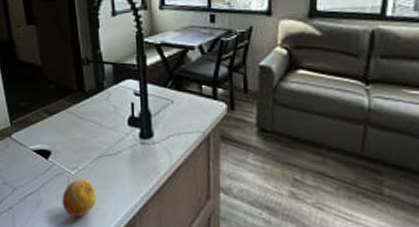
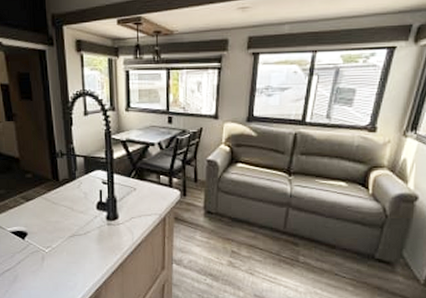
fruit: present [62,179,97,217] -> none [37,256,68,289]

